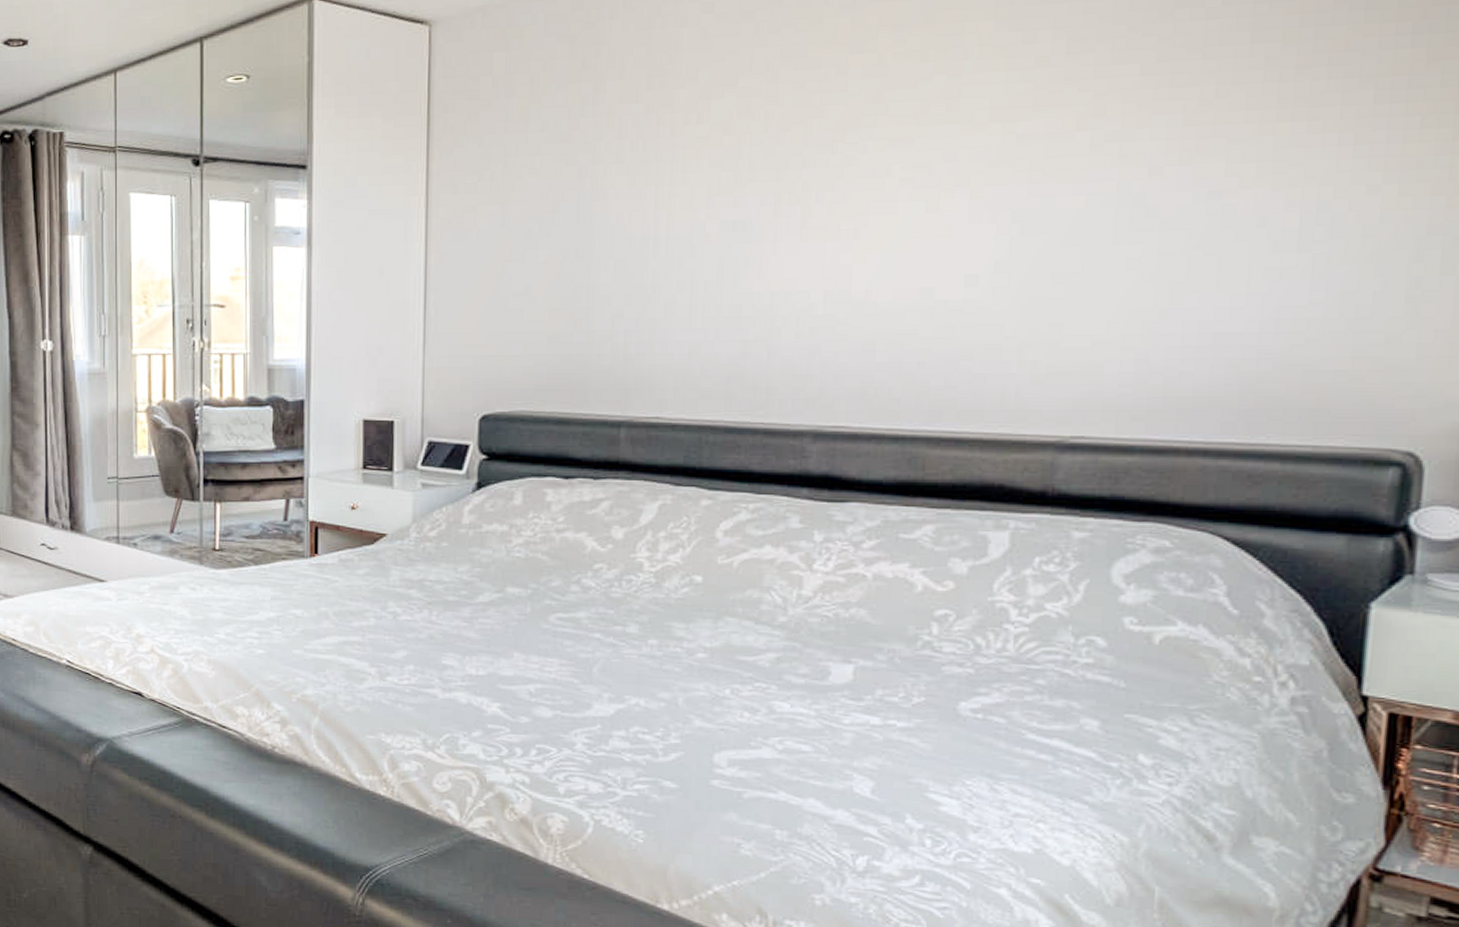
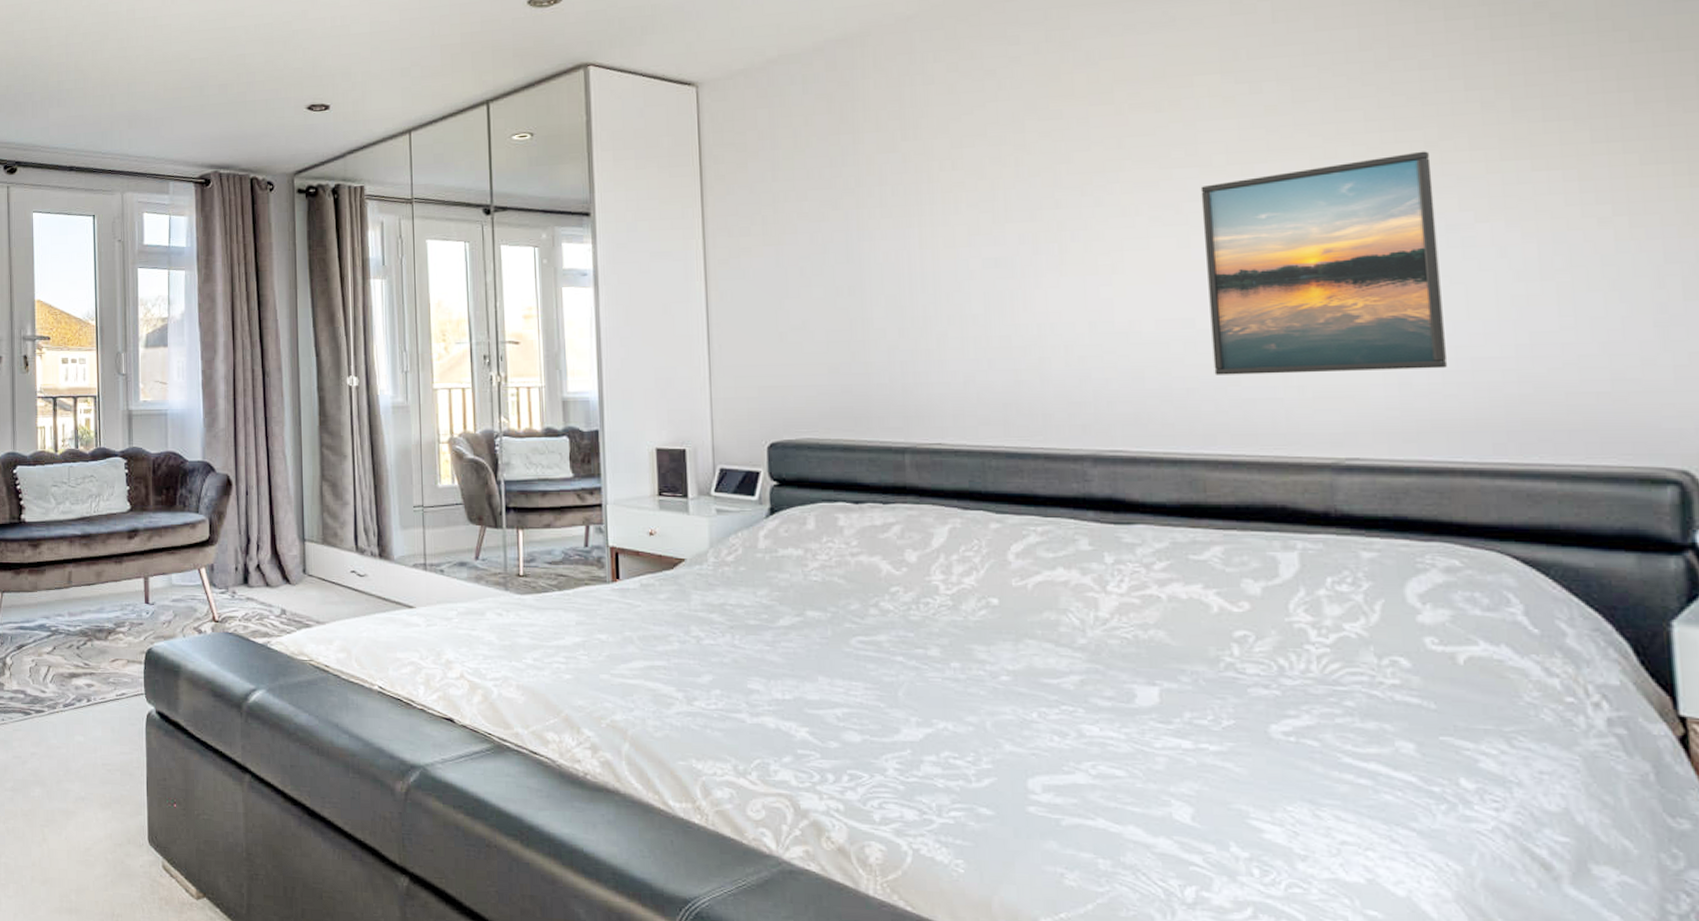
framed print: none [948,110,1204,349] -> present [1200,151,1448,375]

